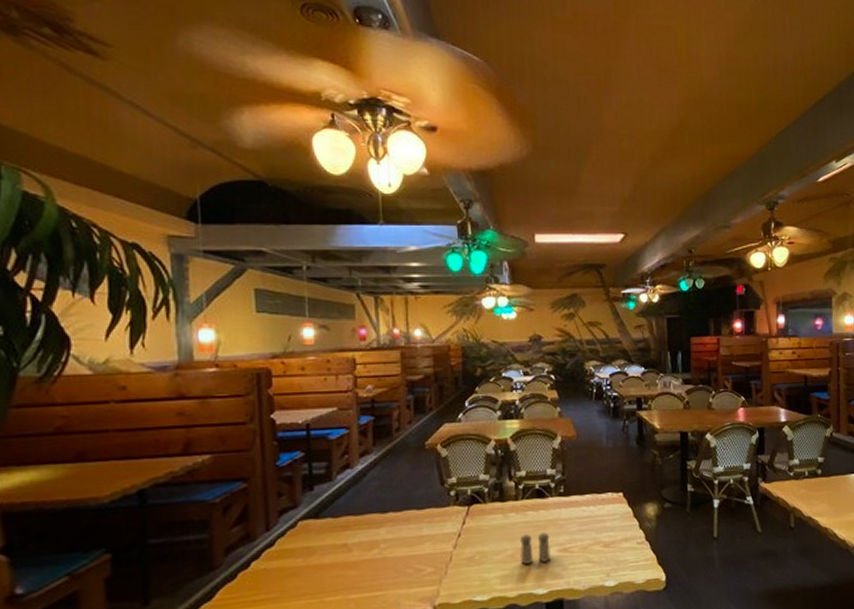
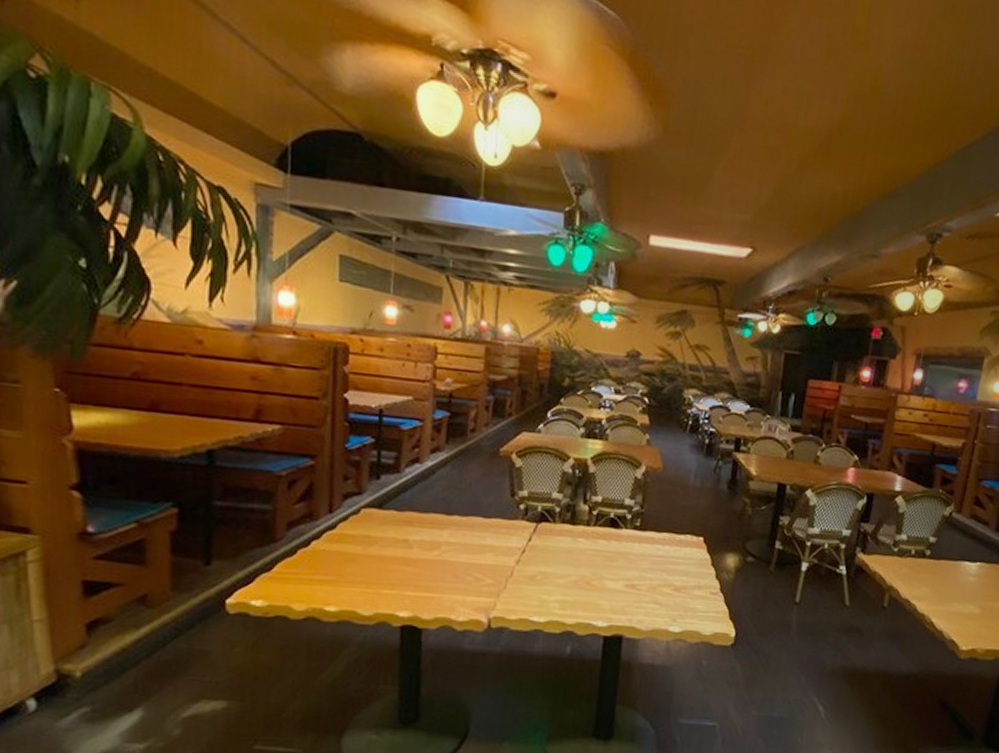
salt and pepper shaker: present [519,532,550,564] -> none [583,563,618,595]

